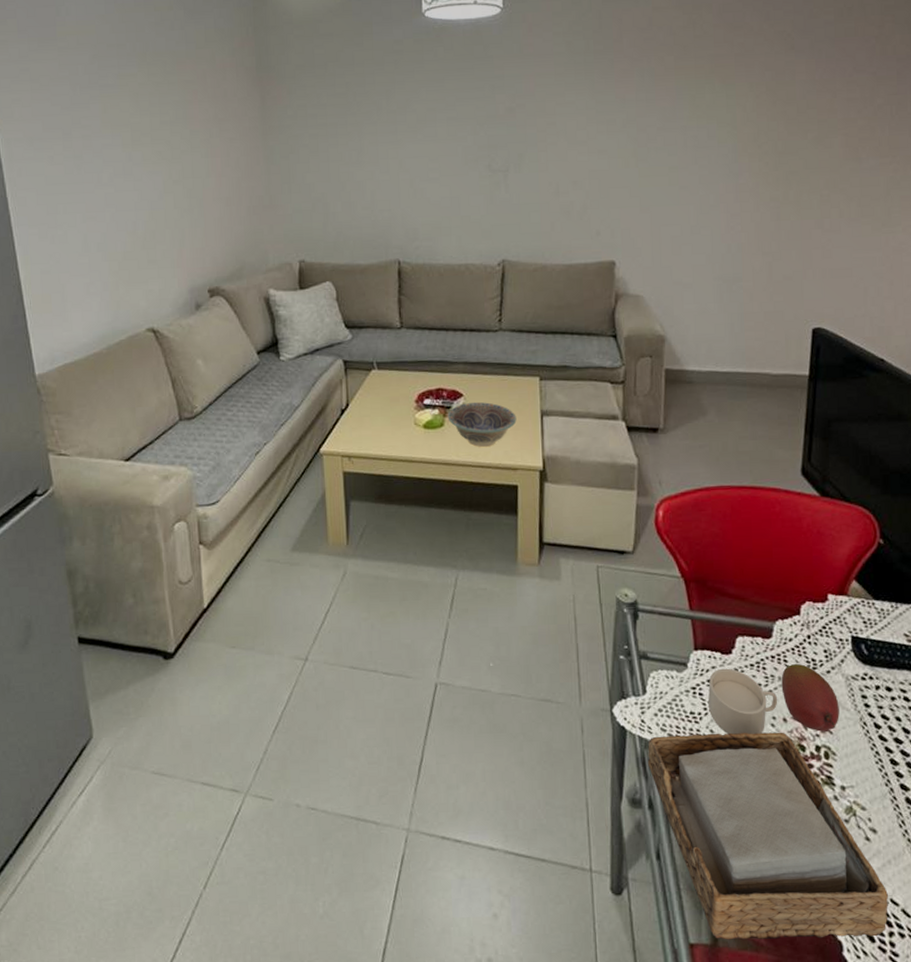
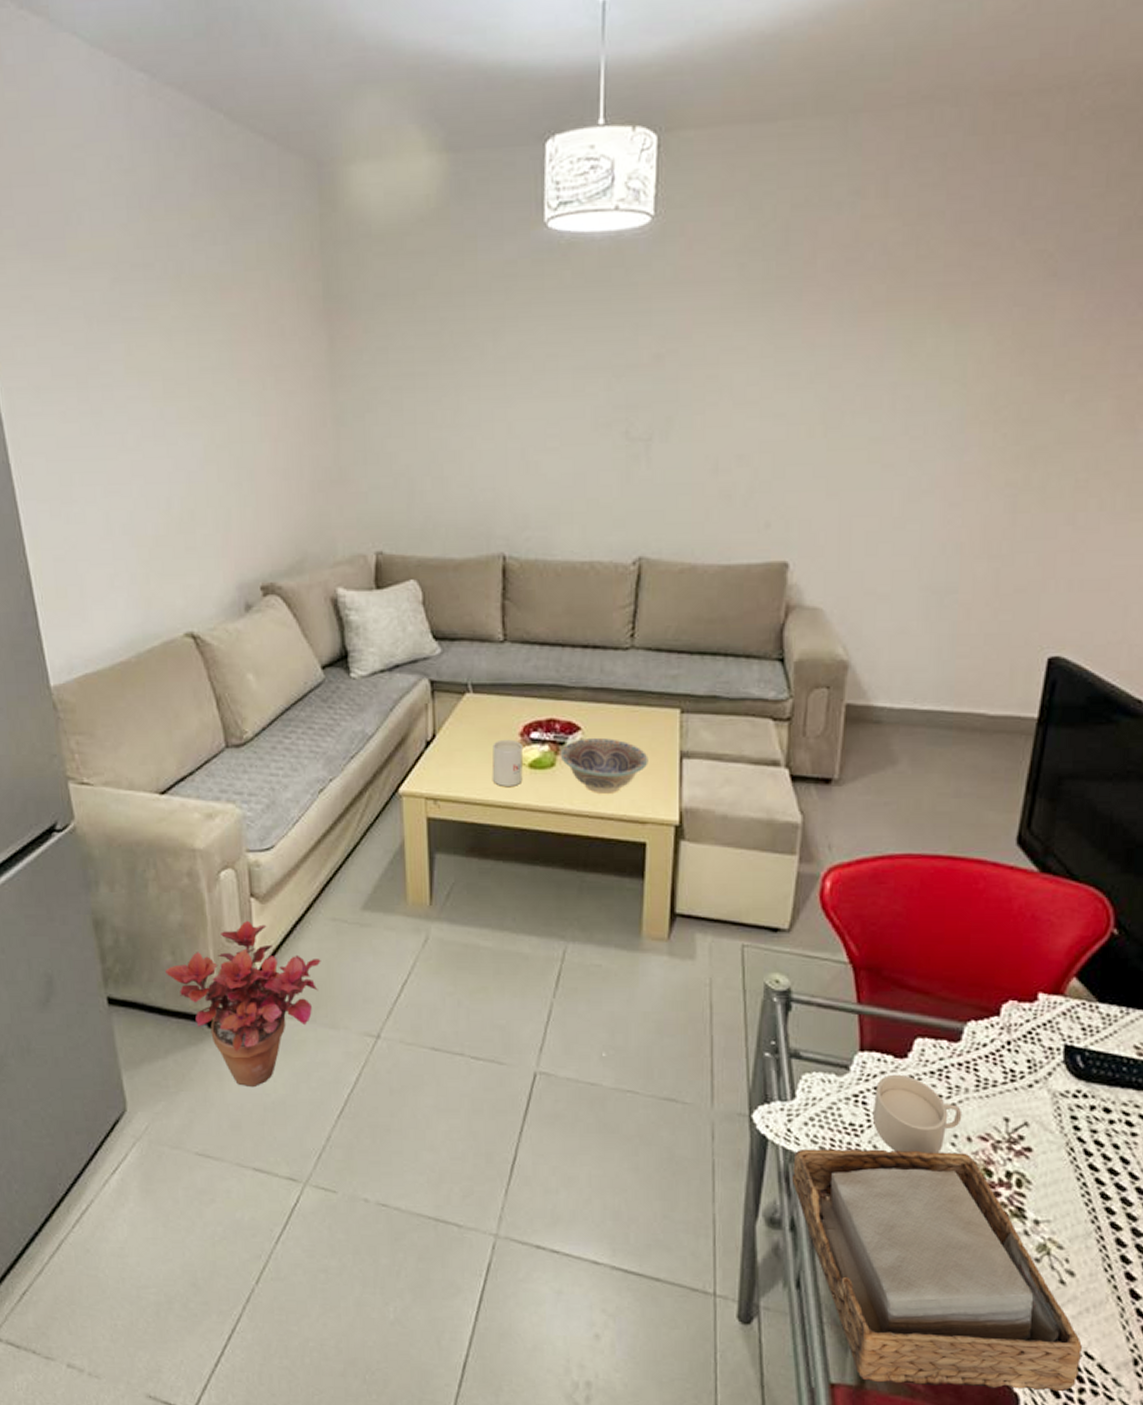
potted plant: none [128,564,258,710] -> present [165,920,321,1088]
mug: none [394,406,419,445] -> present [491,739,524,788]
fruit: present [781,663,840,732] -> none [968,1073,1041,1156]

